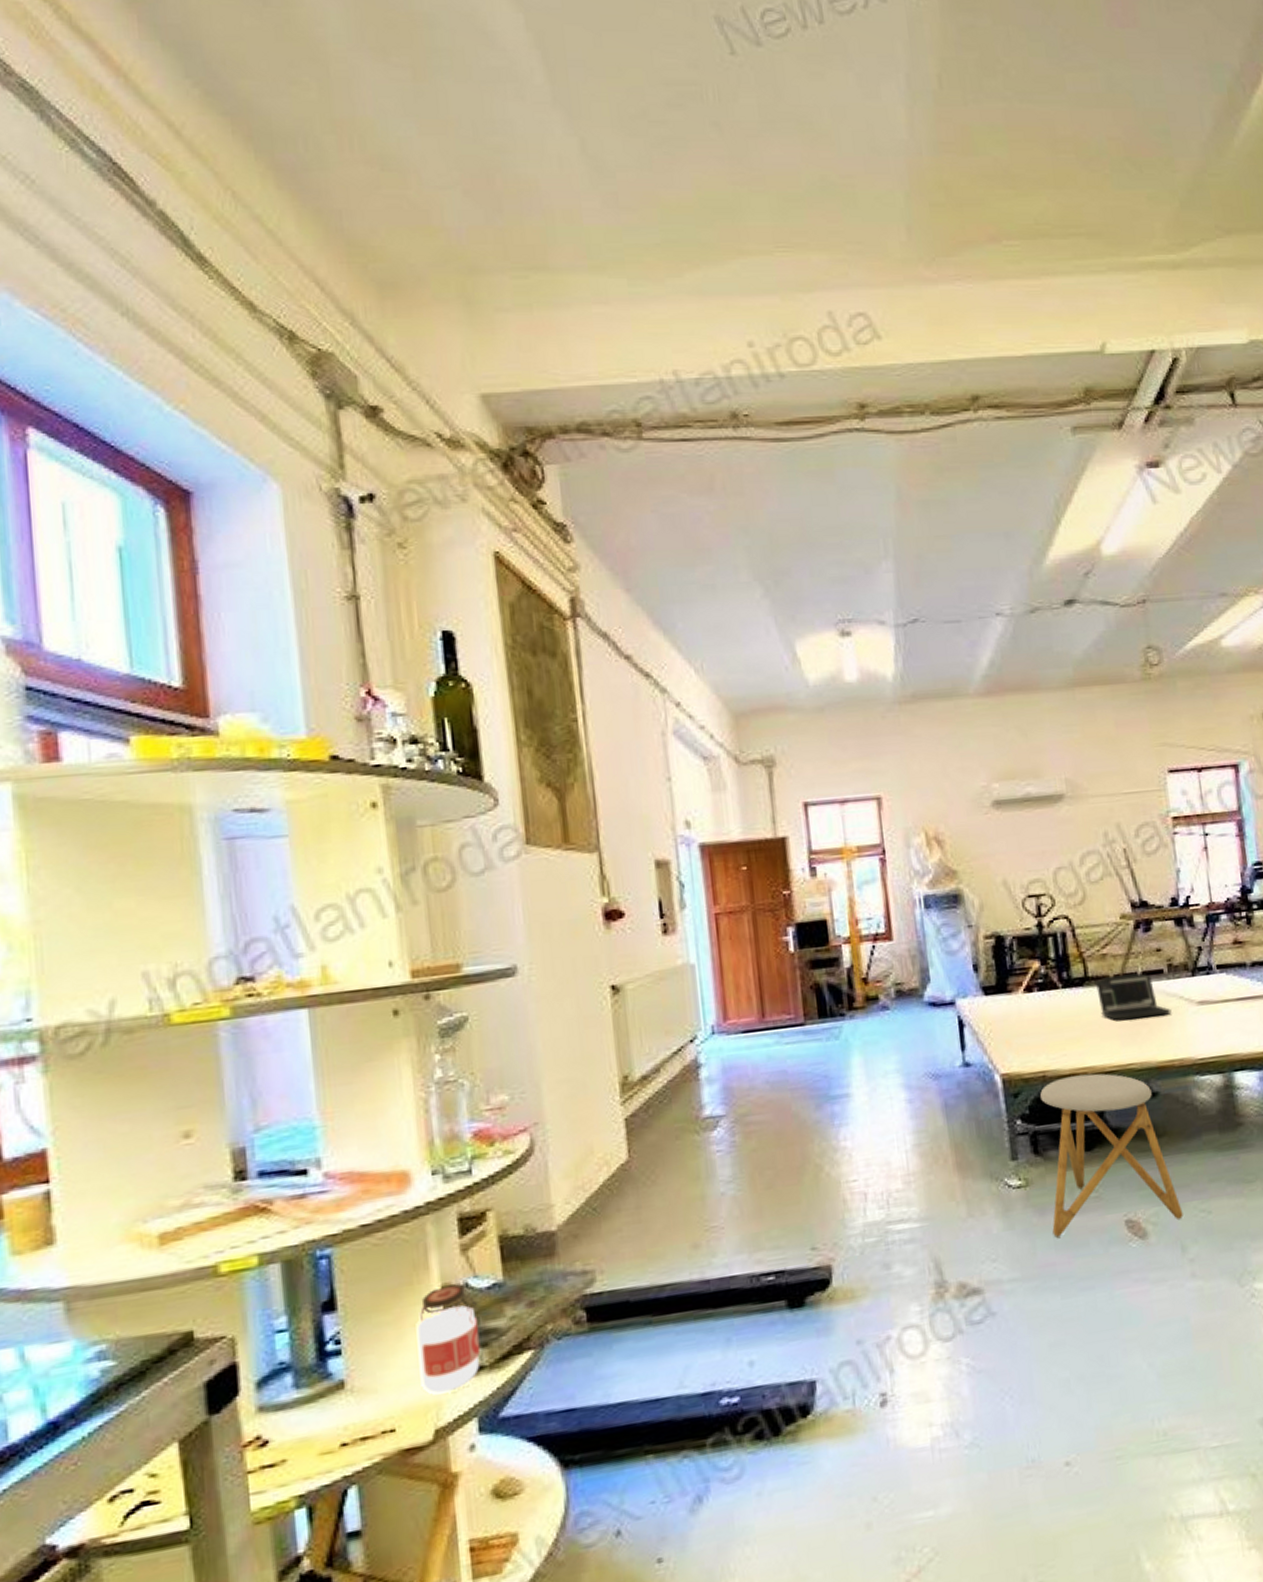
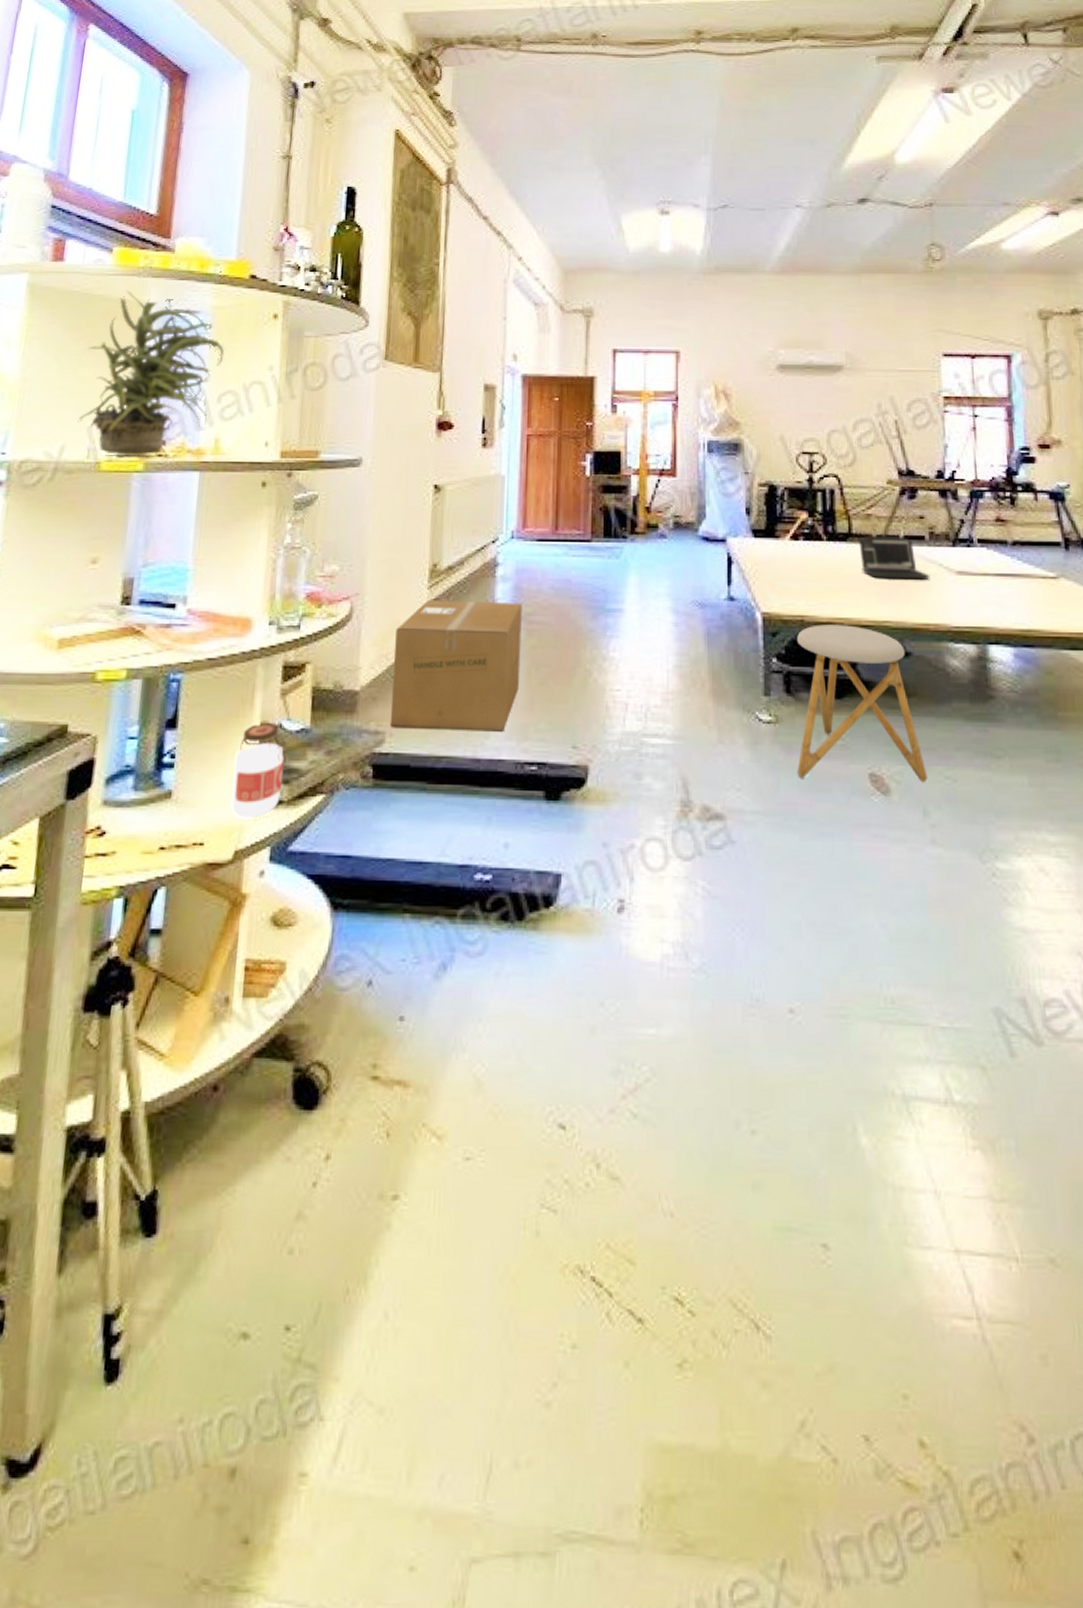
potted plant: none [120,791,314,1004] -> present [78,290,225,457]
box: none [590,1104,744,1265] -> present [389,600,522,732]

